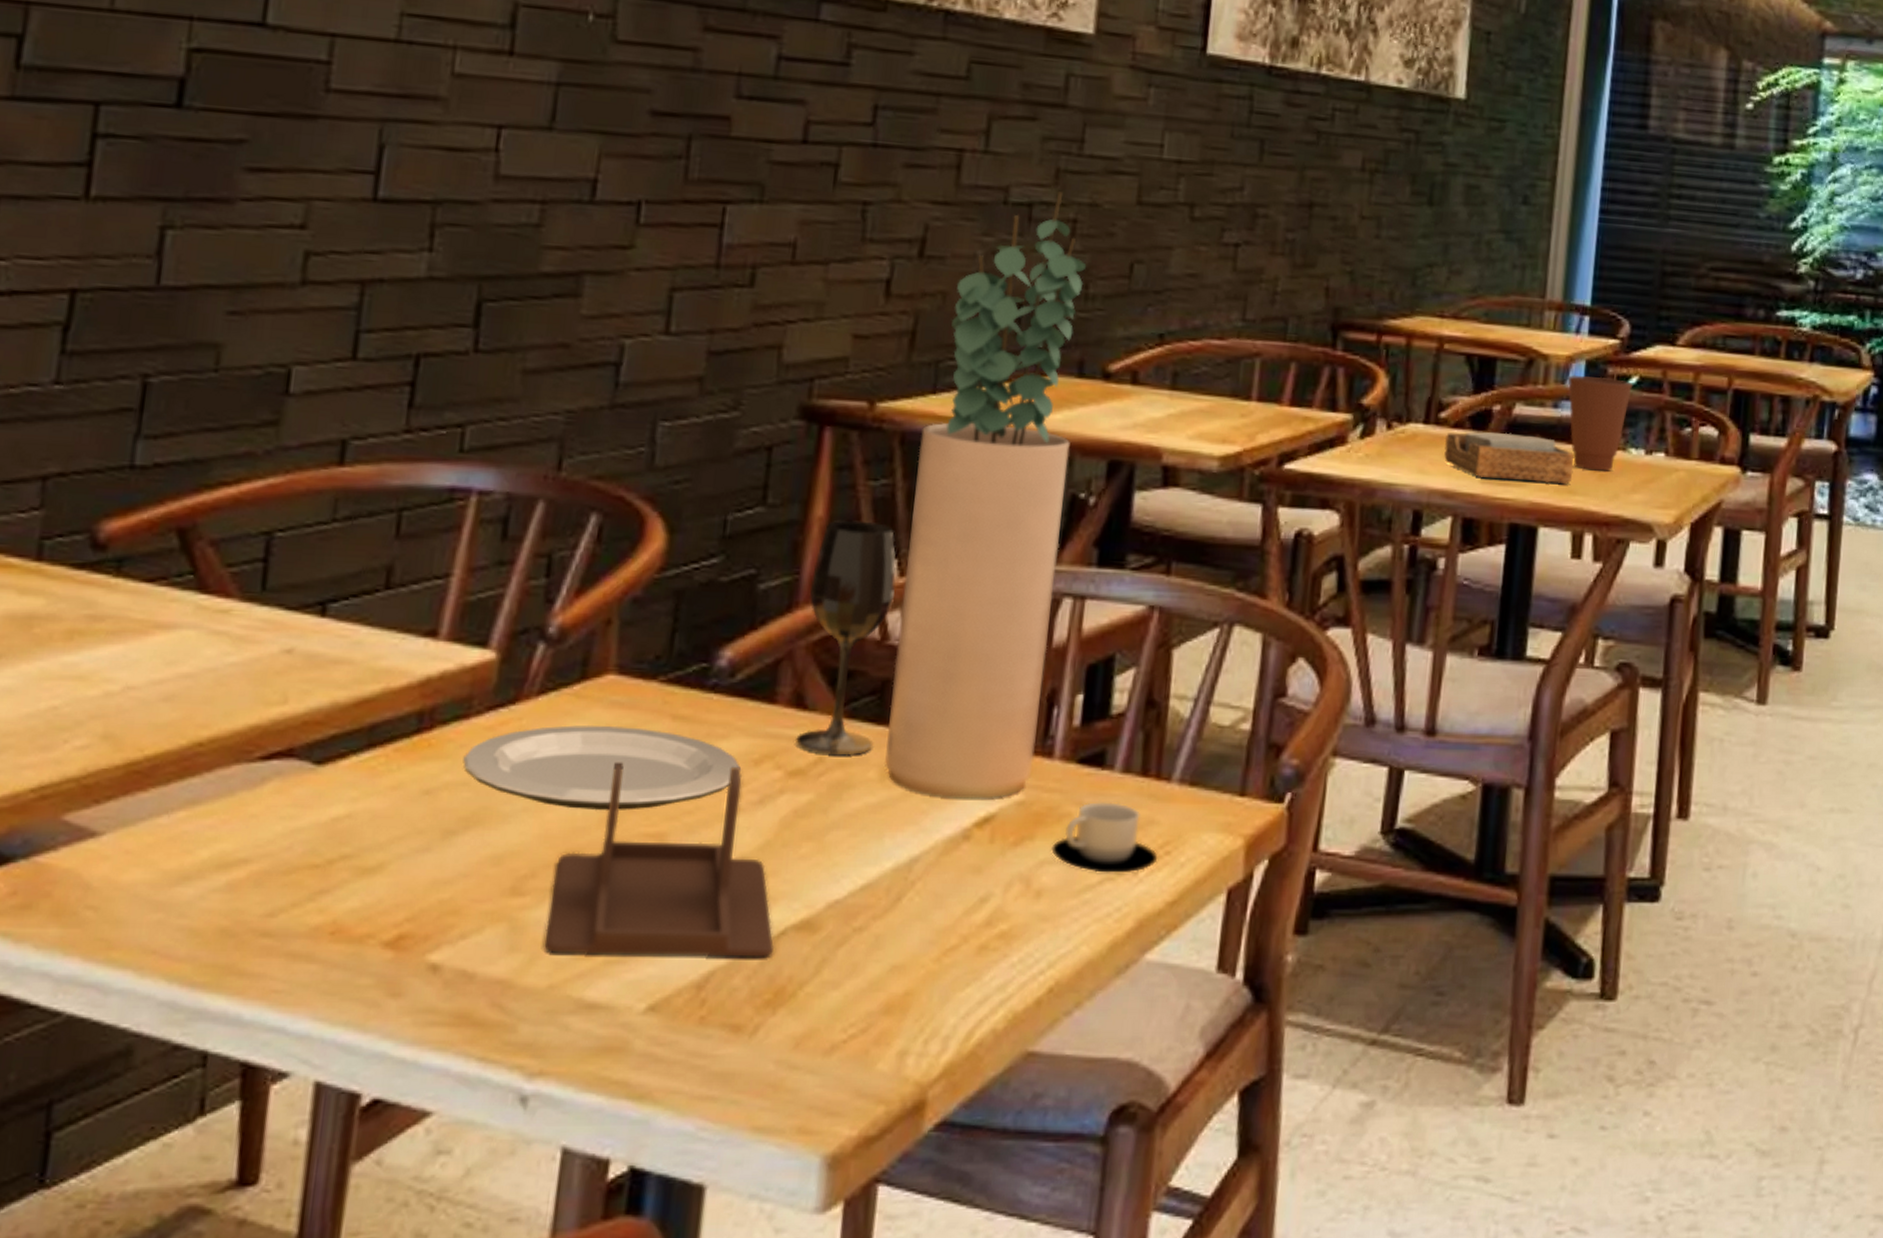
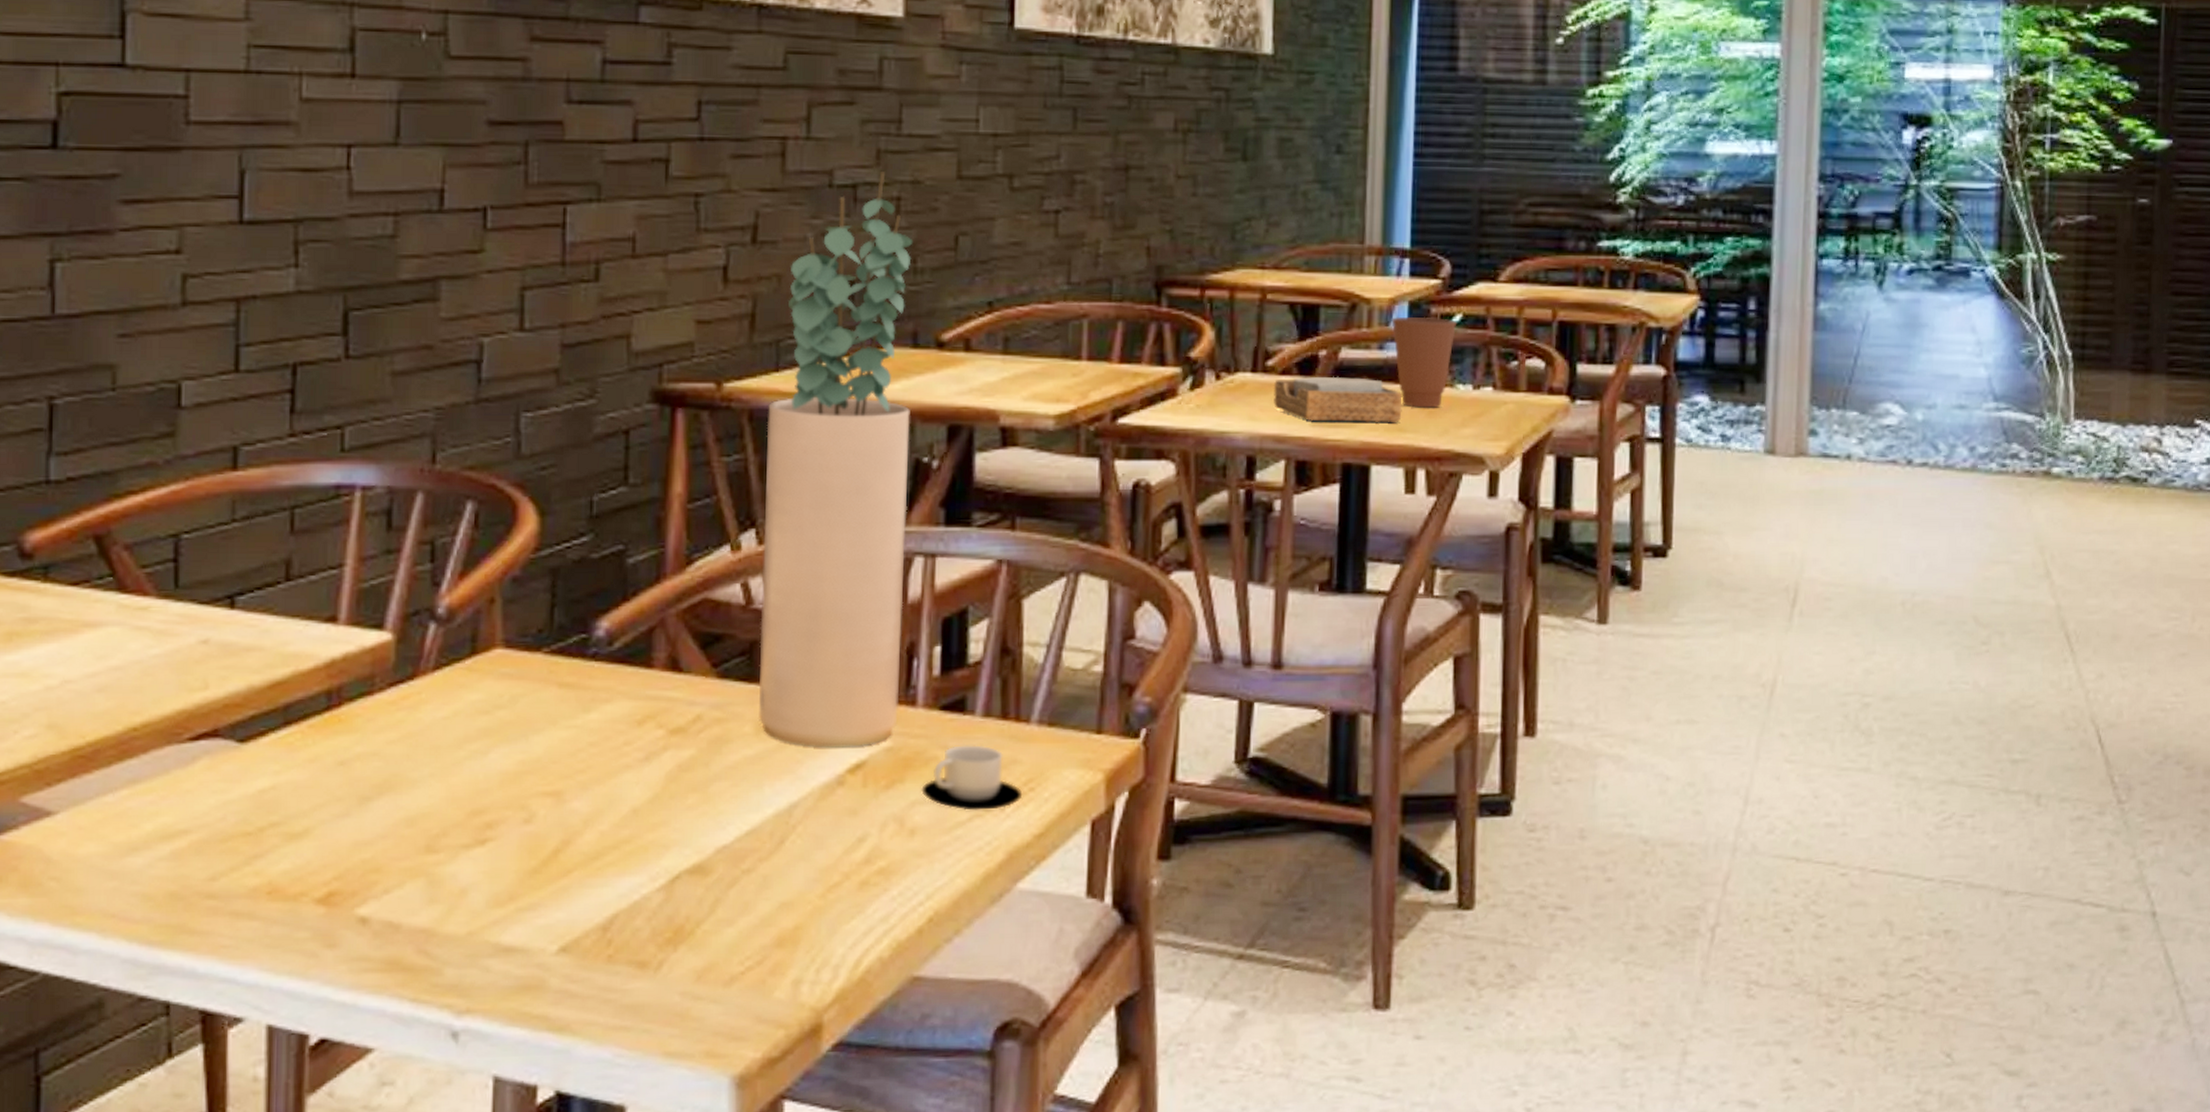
plate: present [463,725,742,811] -> none [371,696,627,774]
napkin holder: present [544,761,775,957] -> none [460,727,671,903]
wine glass: present [796,519,897,756] -> none [674,494,756,713]

